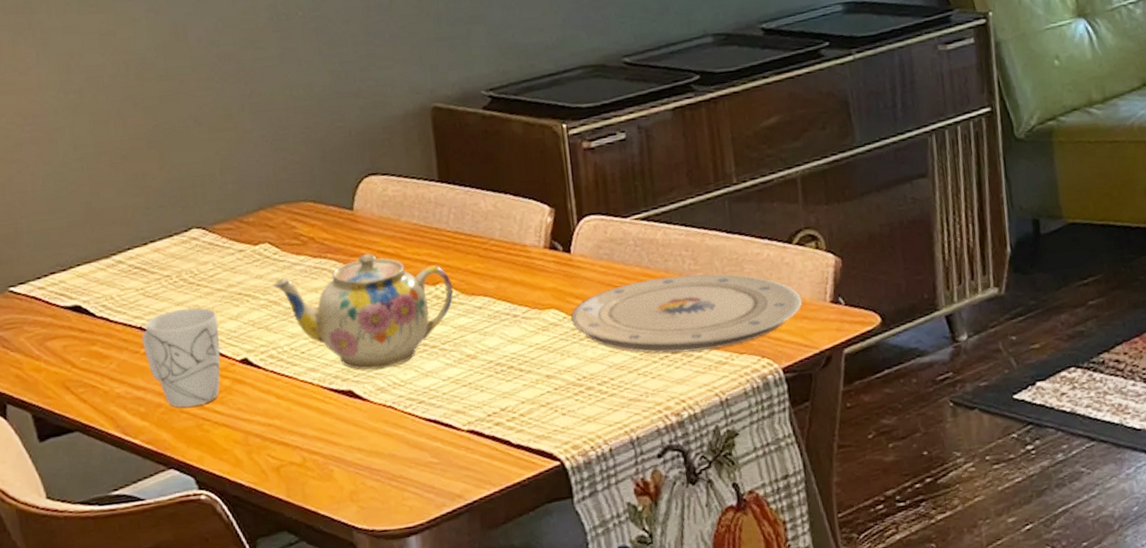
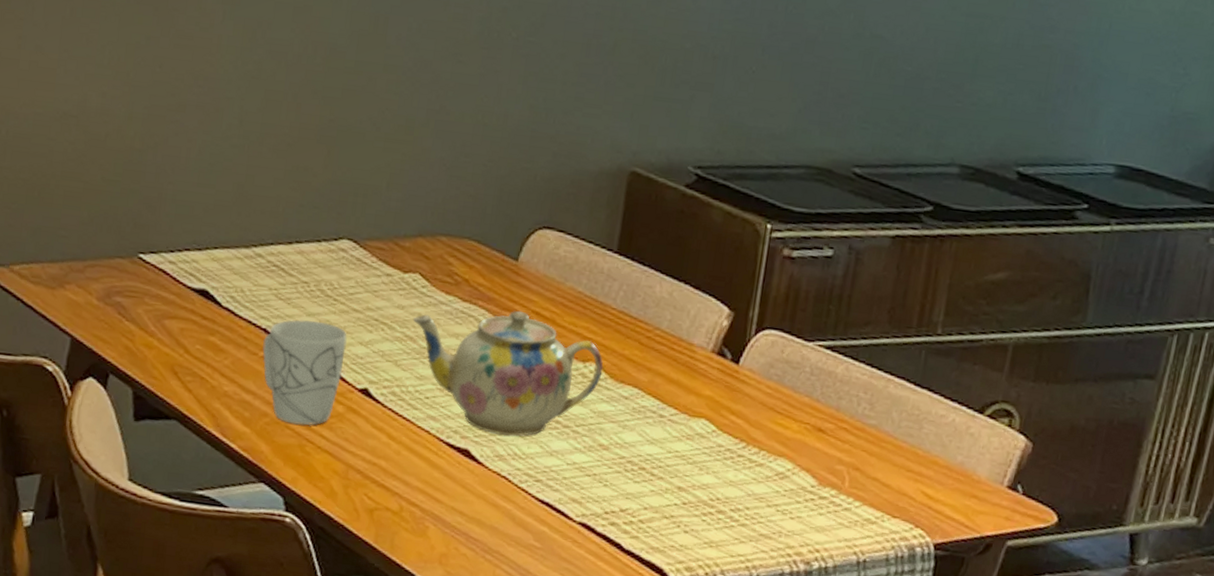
plate: present [570,273,802,354] -> none [719,412,977,507]

